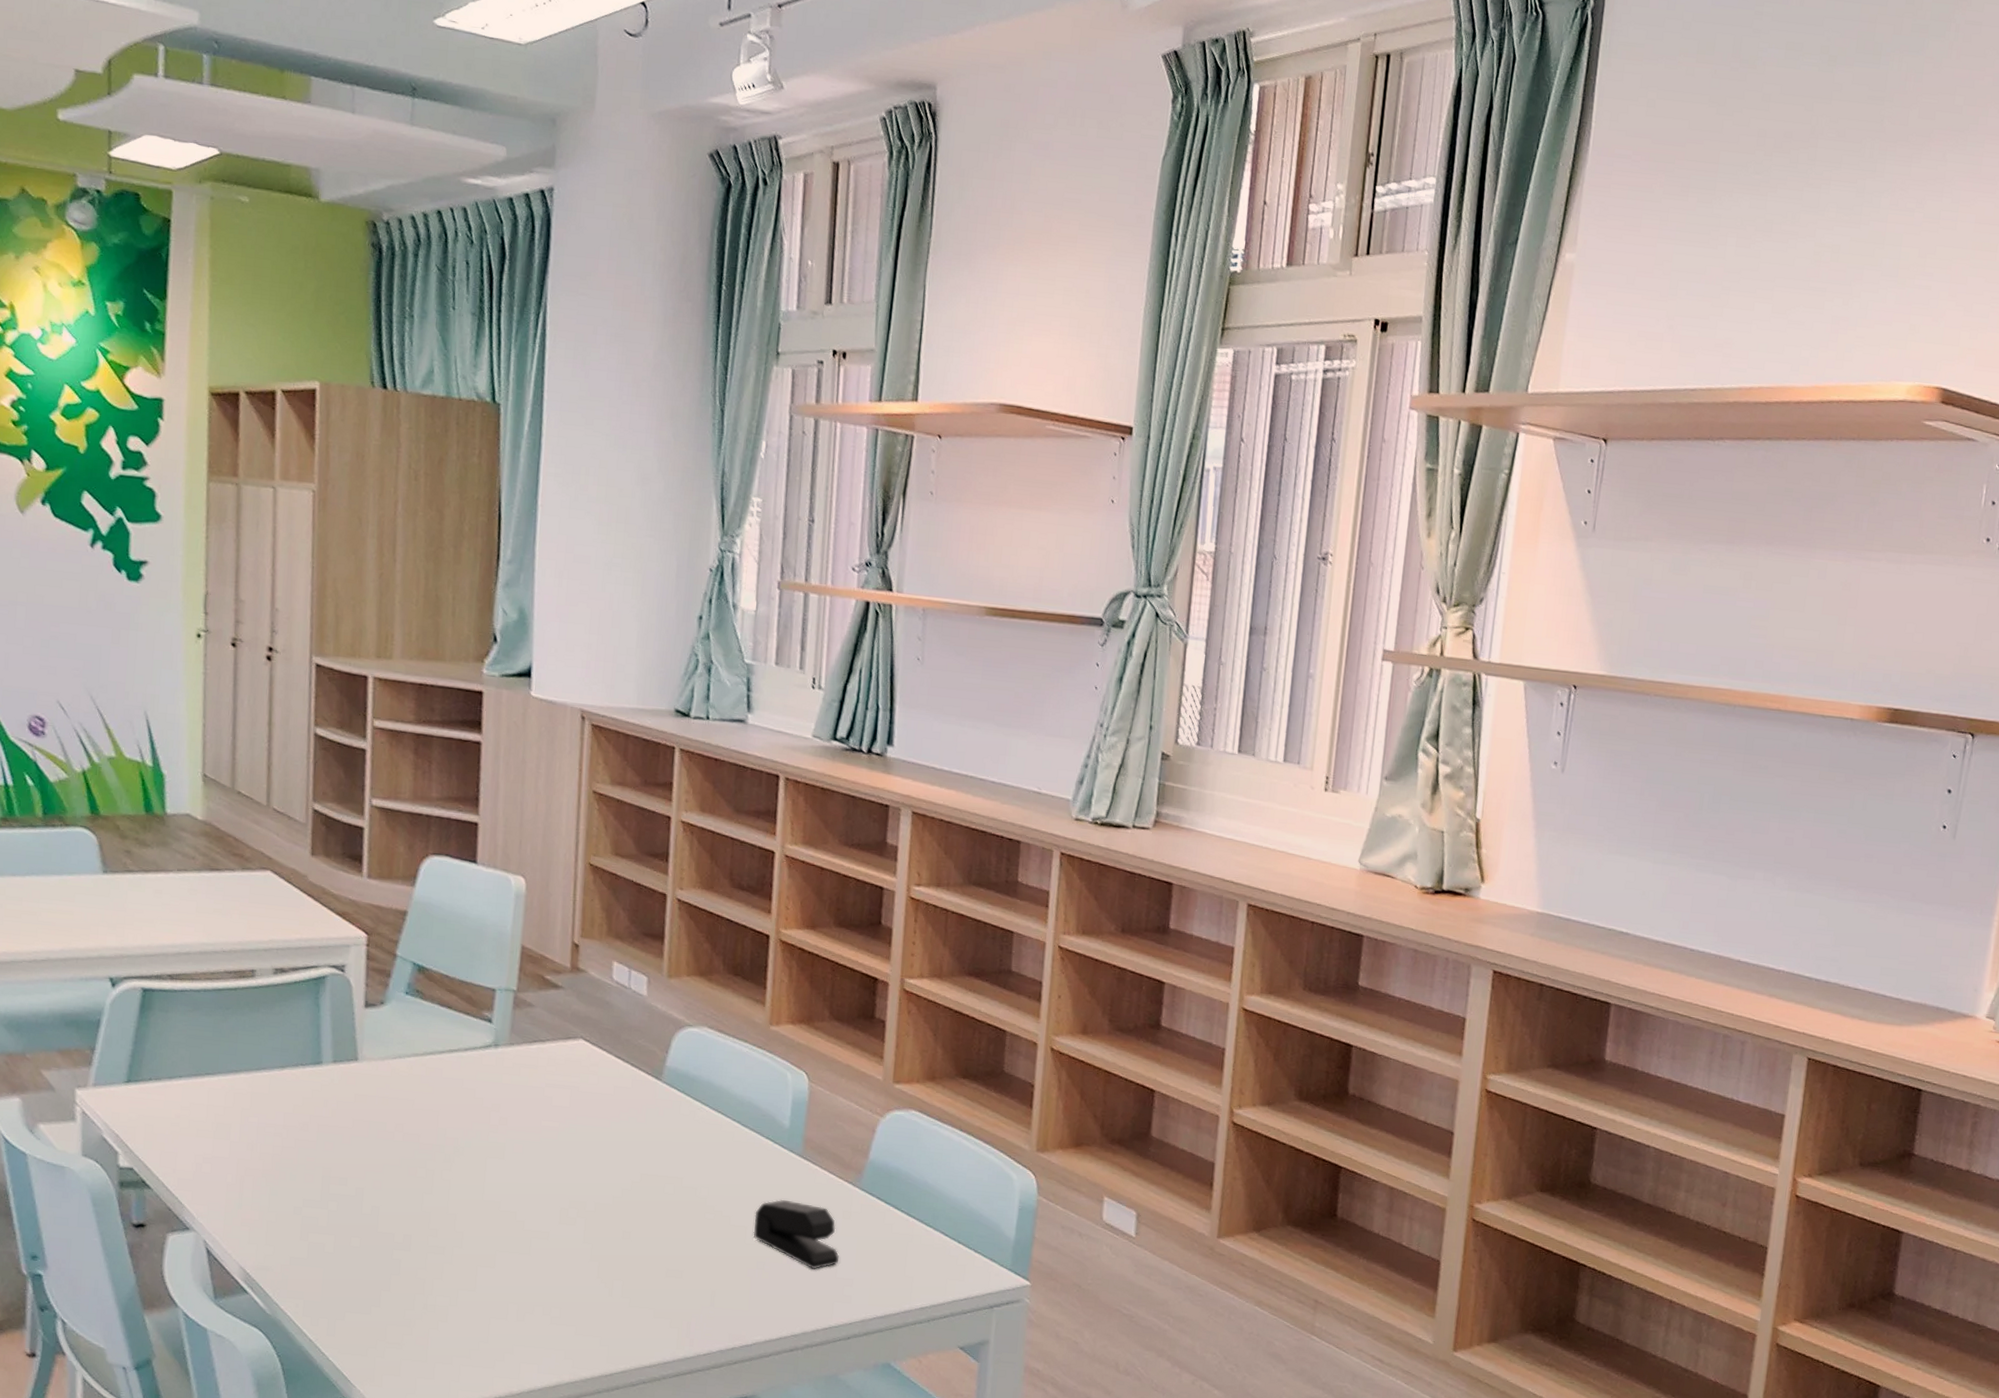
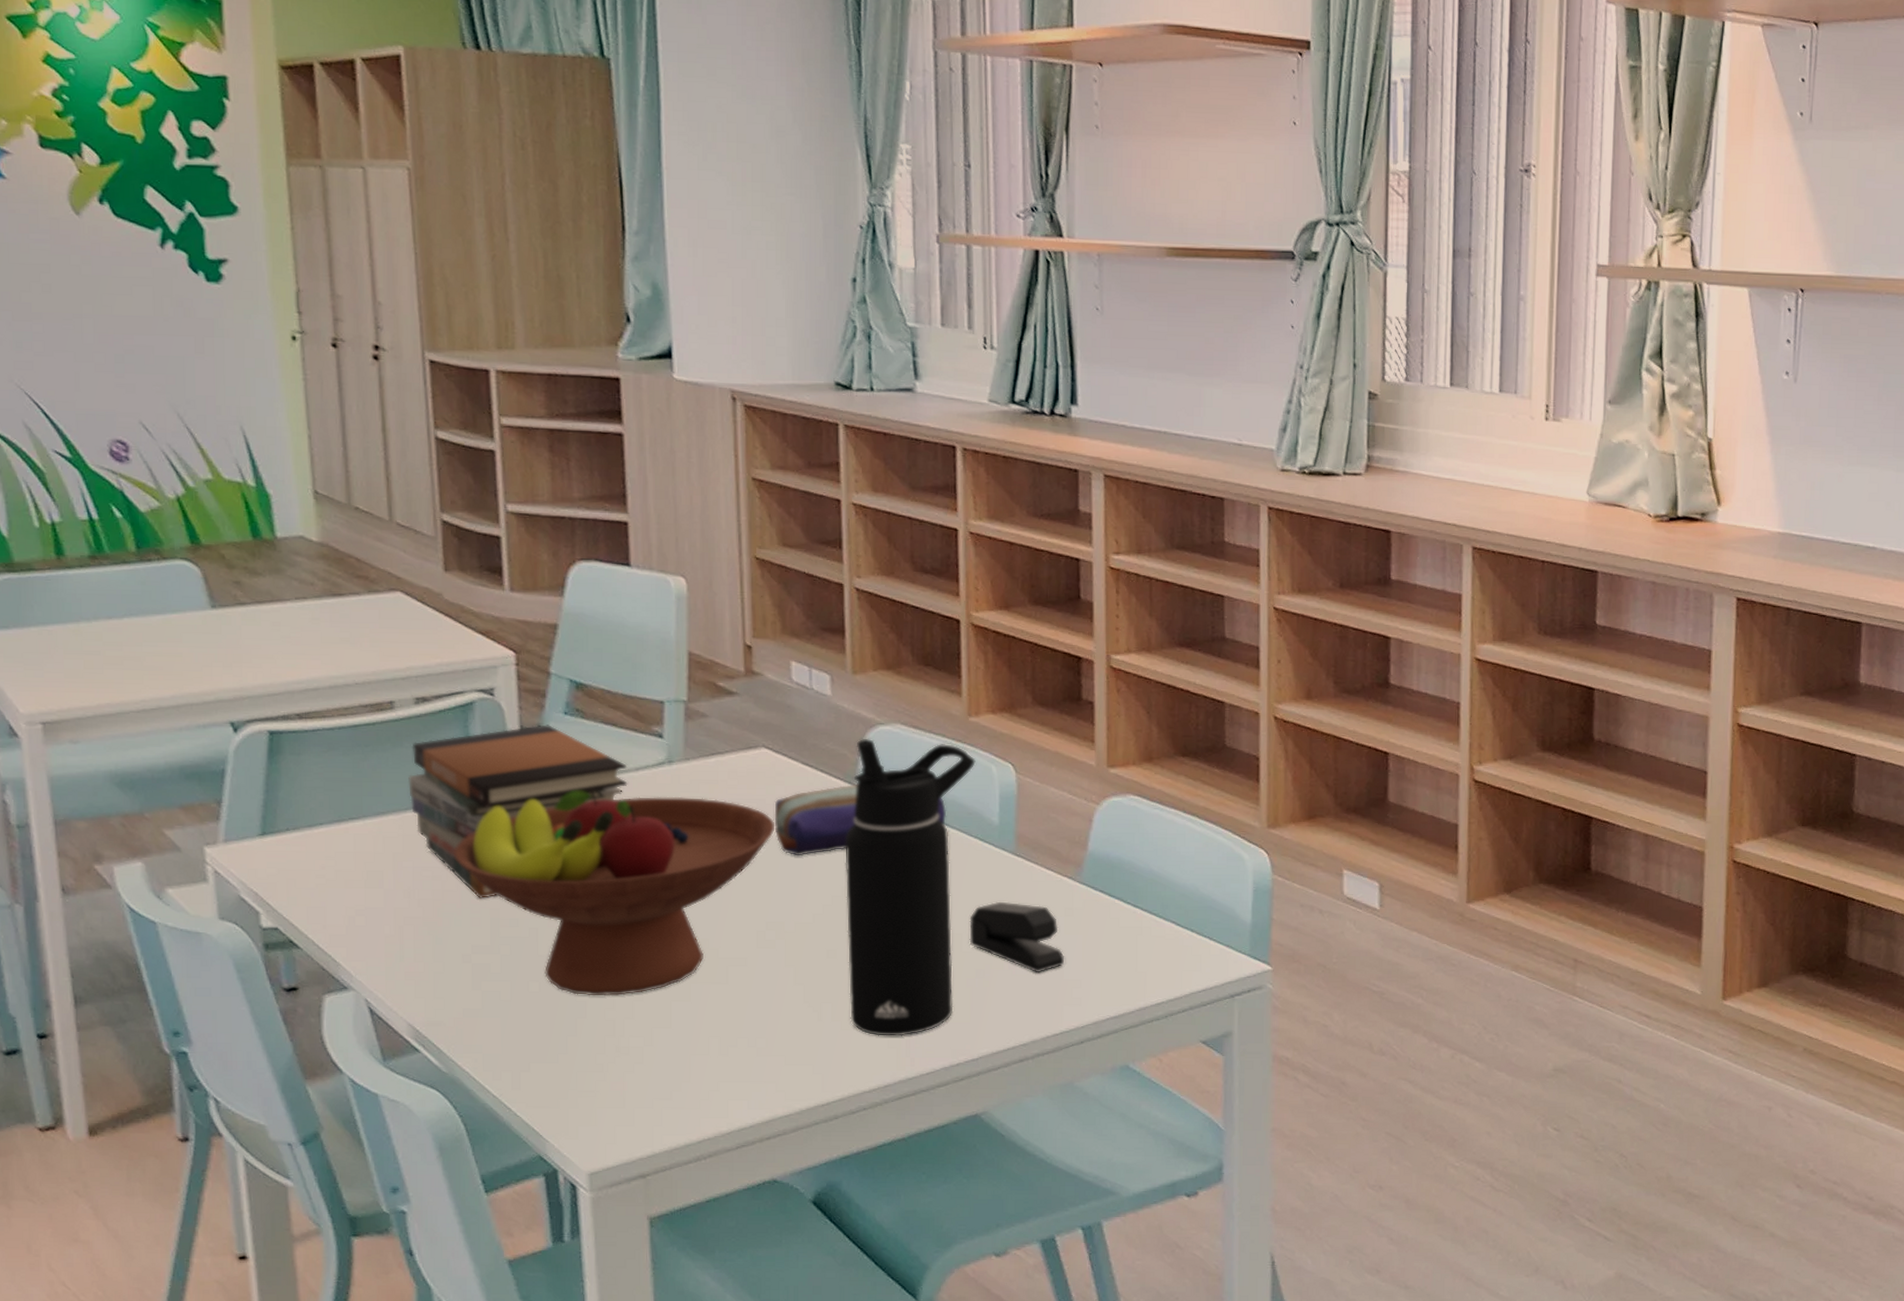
book stack: none [260,1002,458,1158] -> present [408,725,628,900]
fruit bowl: none [296,1064,586,1257] -> present [454,789,775,996]
pencil case: none [584,1079,743,1142] -> present [773,783,947,856]
water bottle: none [638,1037,773,1318] -> present [844,738,976,1036]

